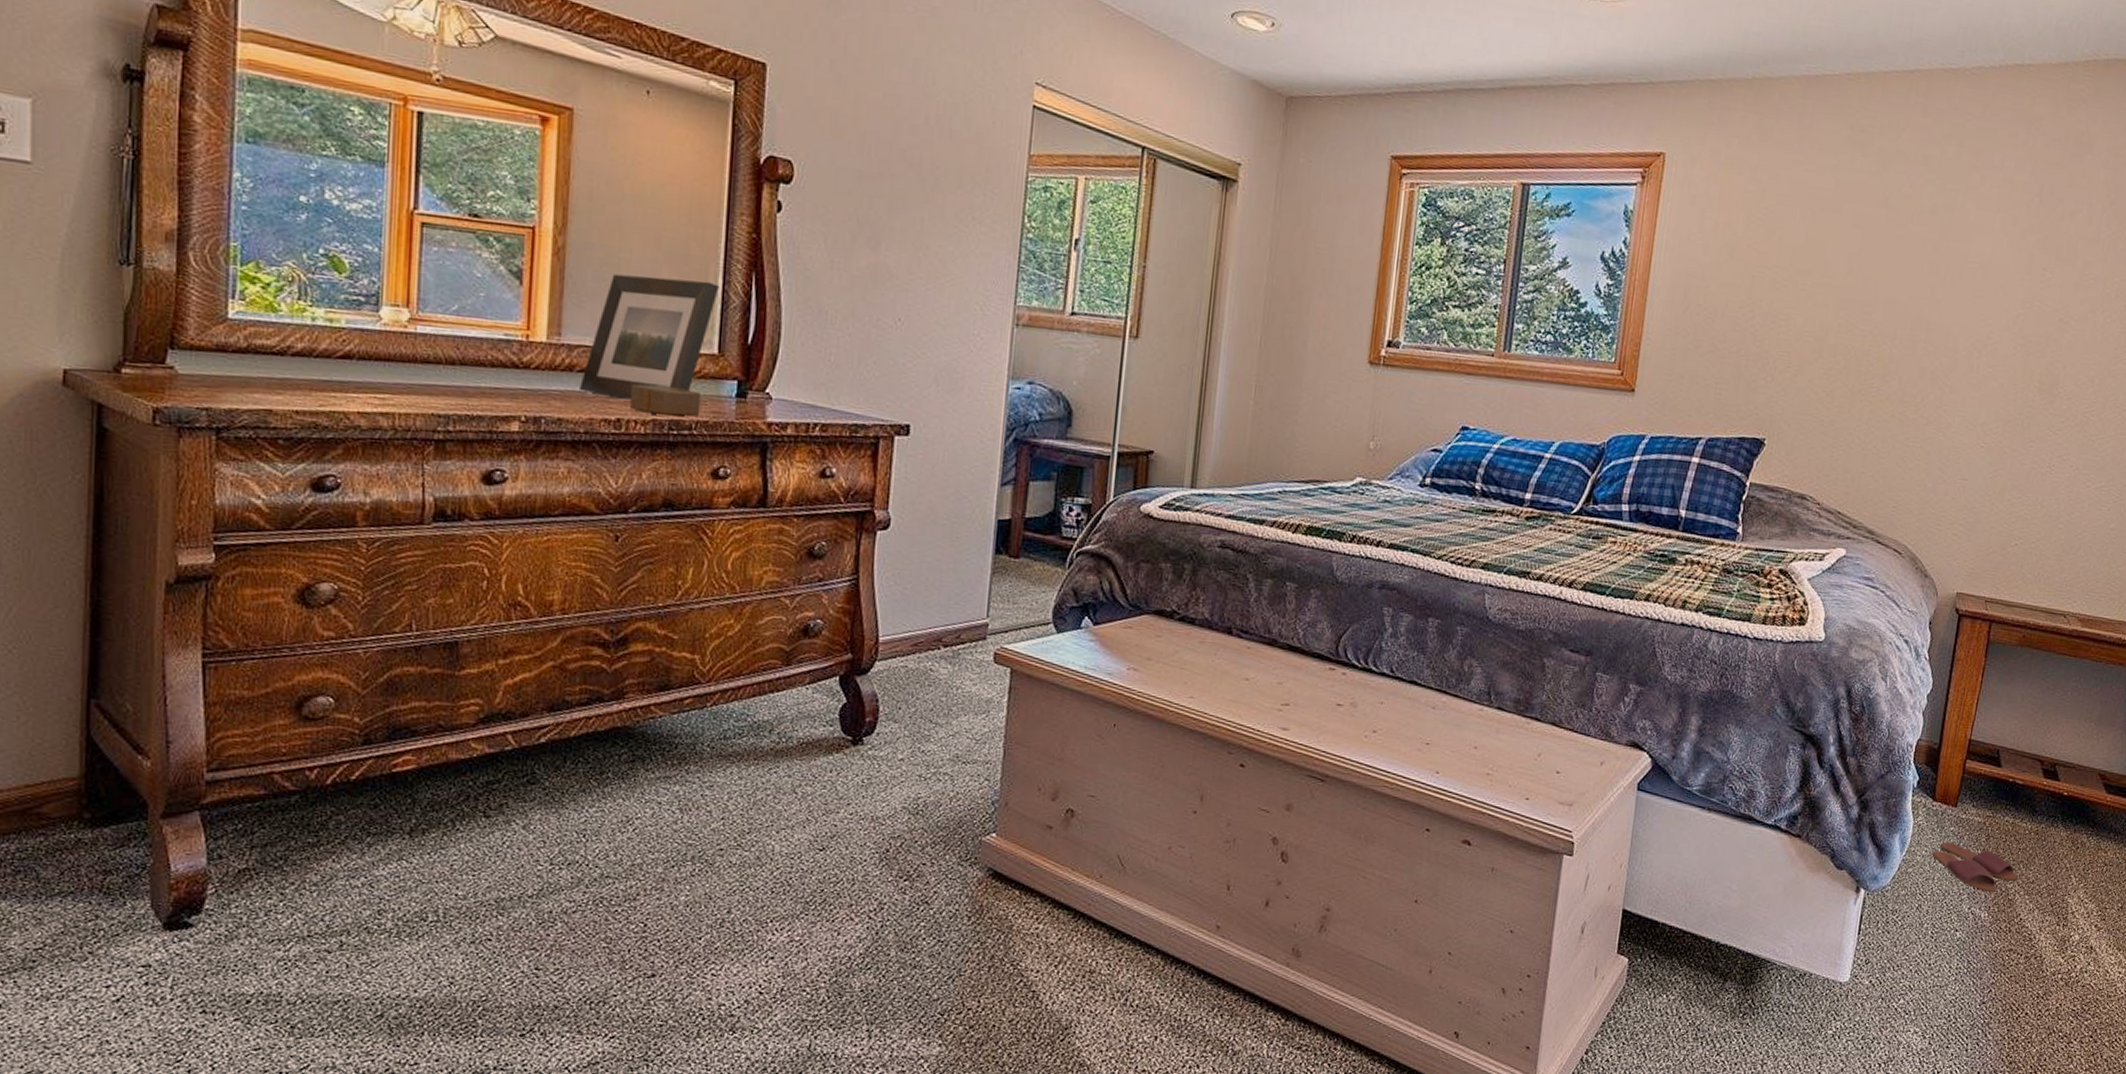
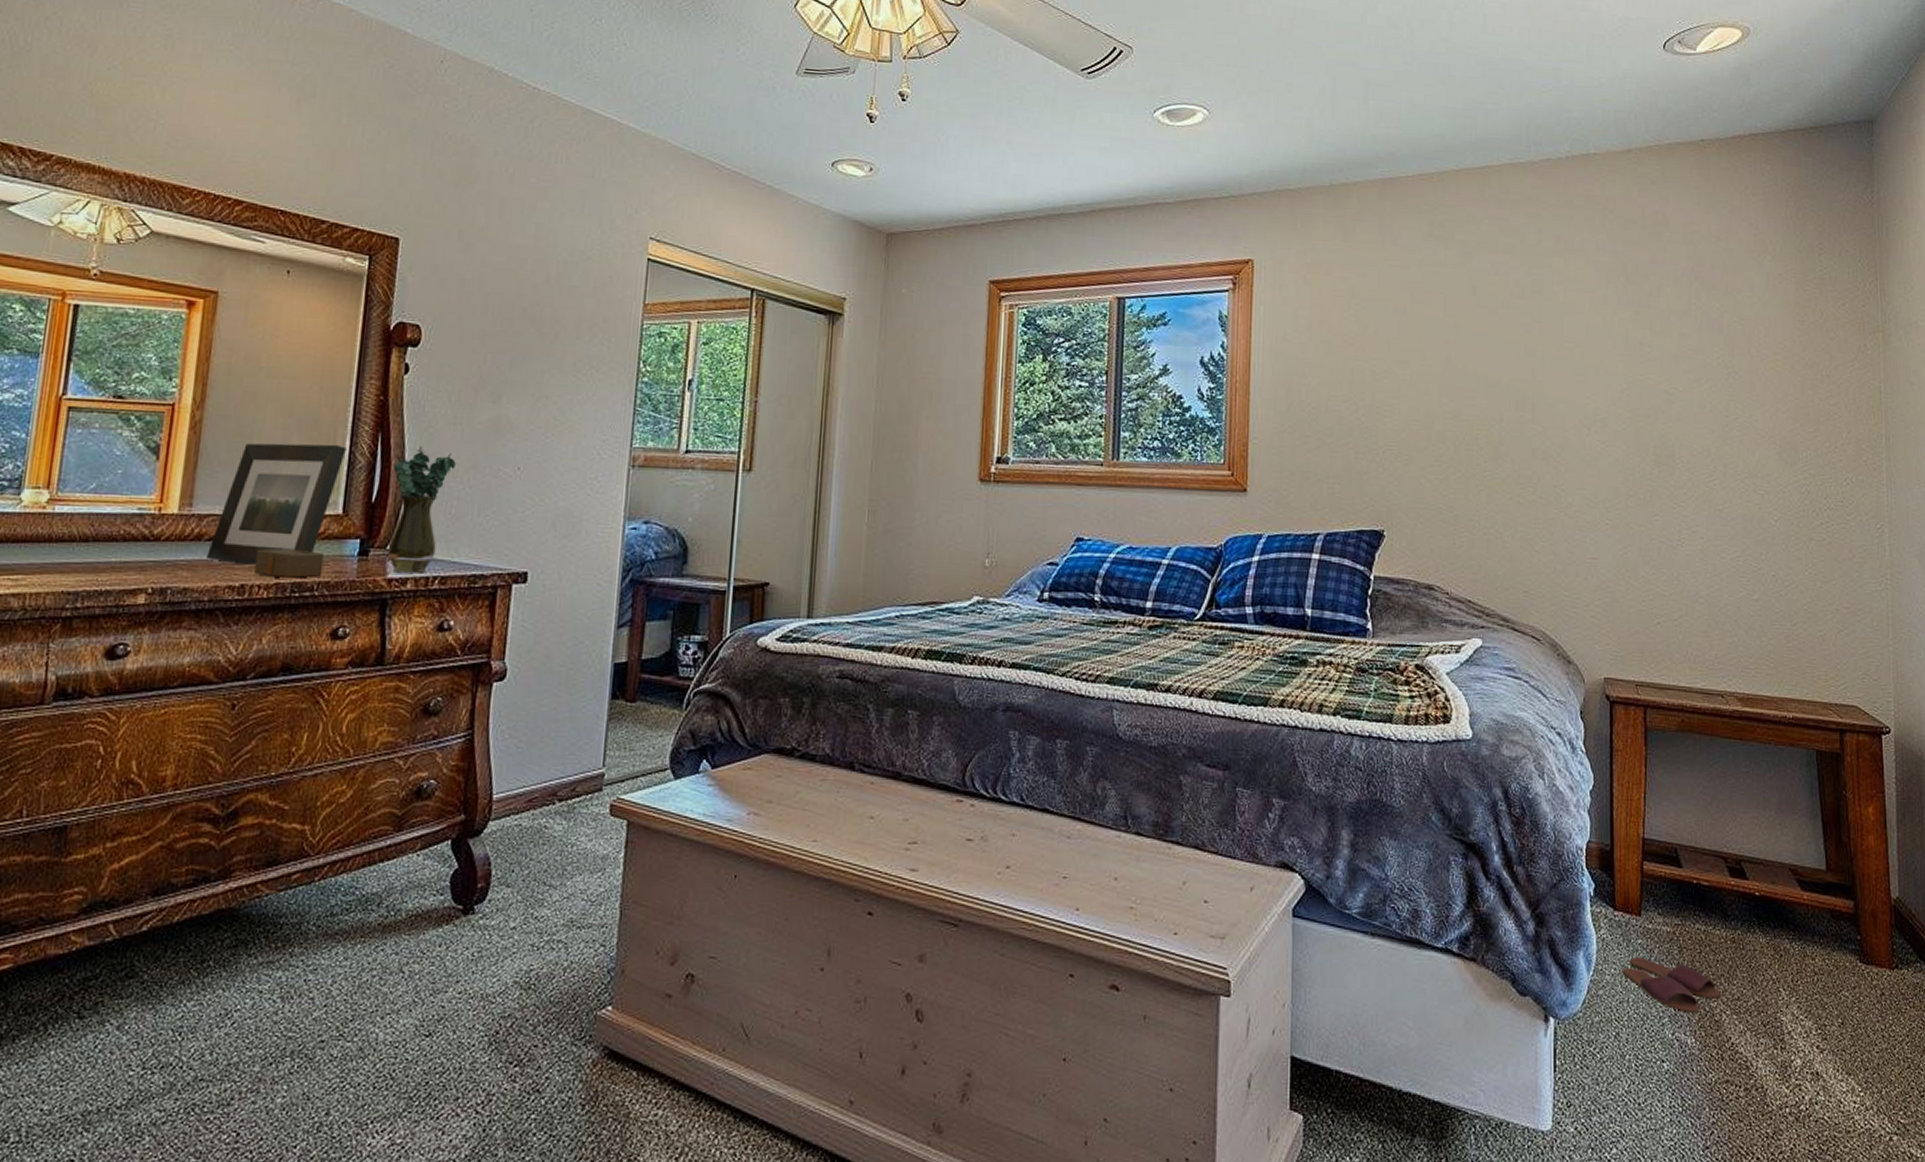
vase: none [766,290,834,419] -> present [387,447,456,573]

